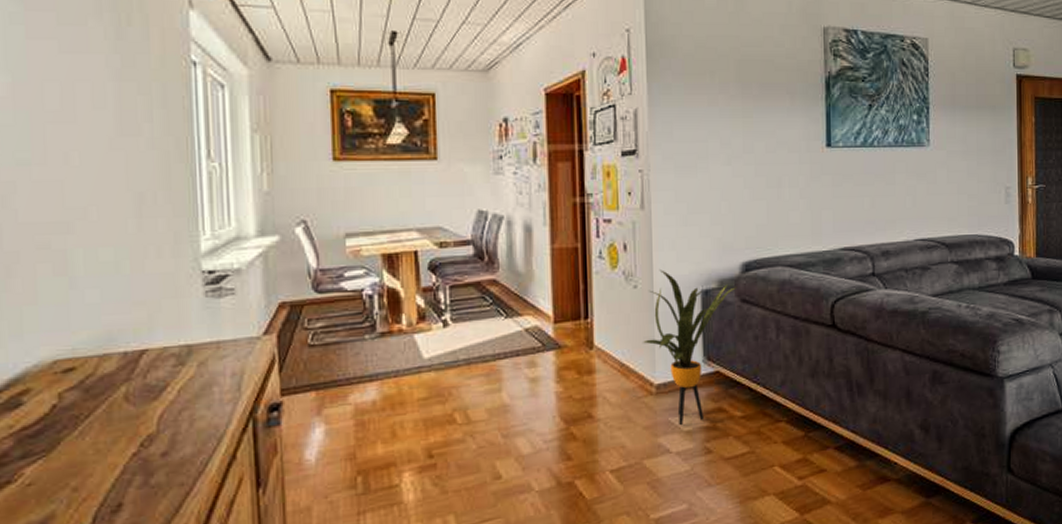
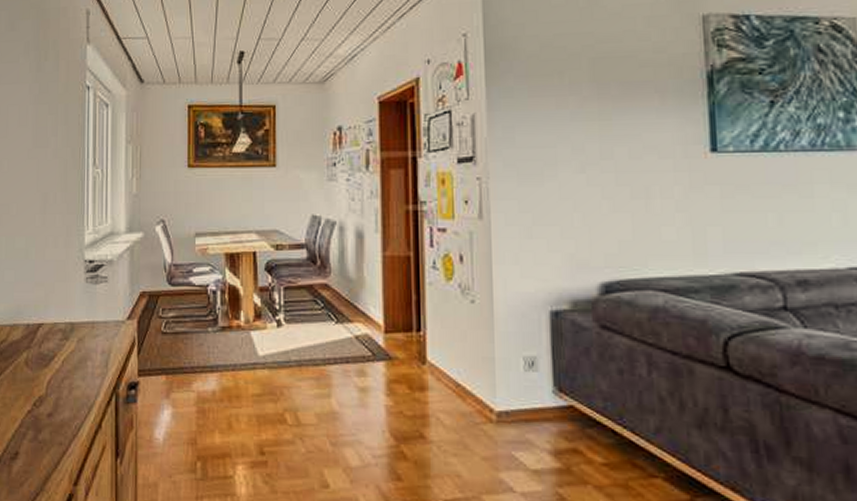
house plant: present [643,270,737,426] -> none [482,285,595,463]

